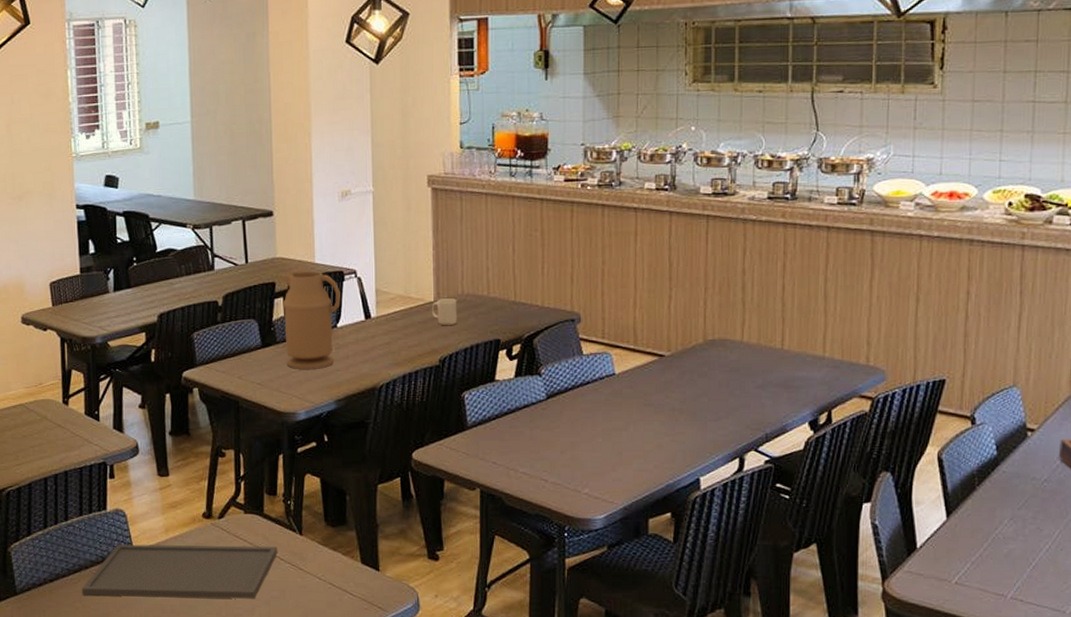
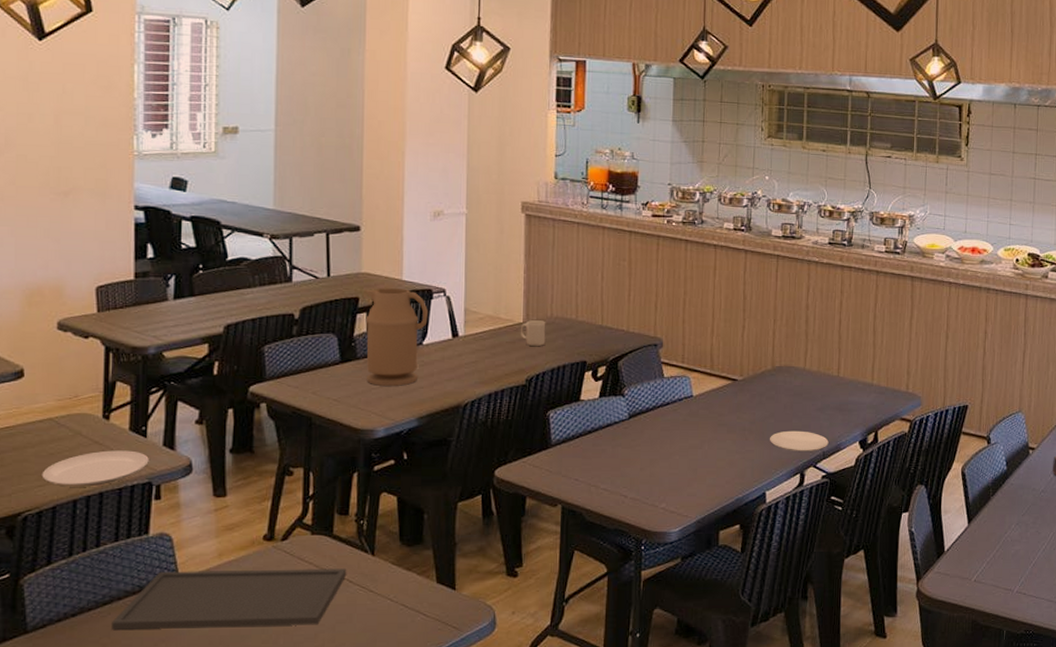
plate: none [18,433,103,466] -> present [42,450,149,487]
plate: none [703,410,772,434] -> present [770,430,829,451]

